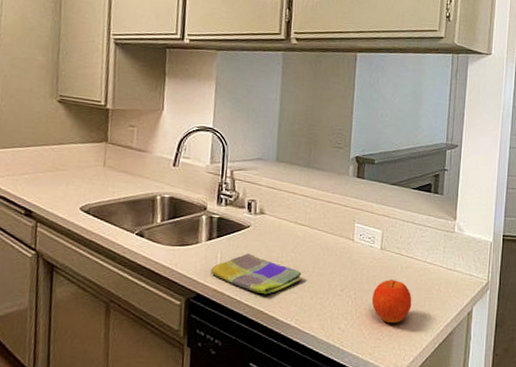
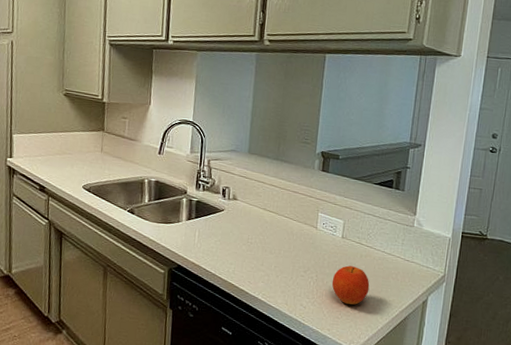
dish towel: present [211,253,303,295] -> none [190,233,270,271]

